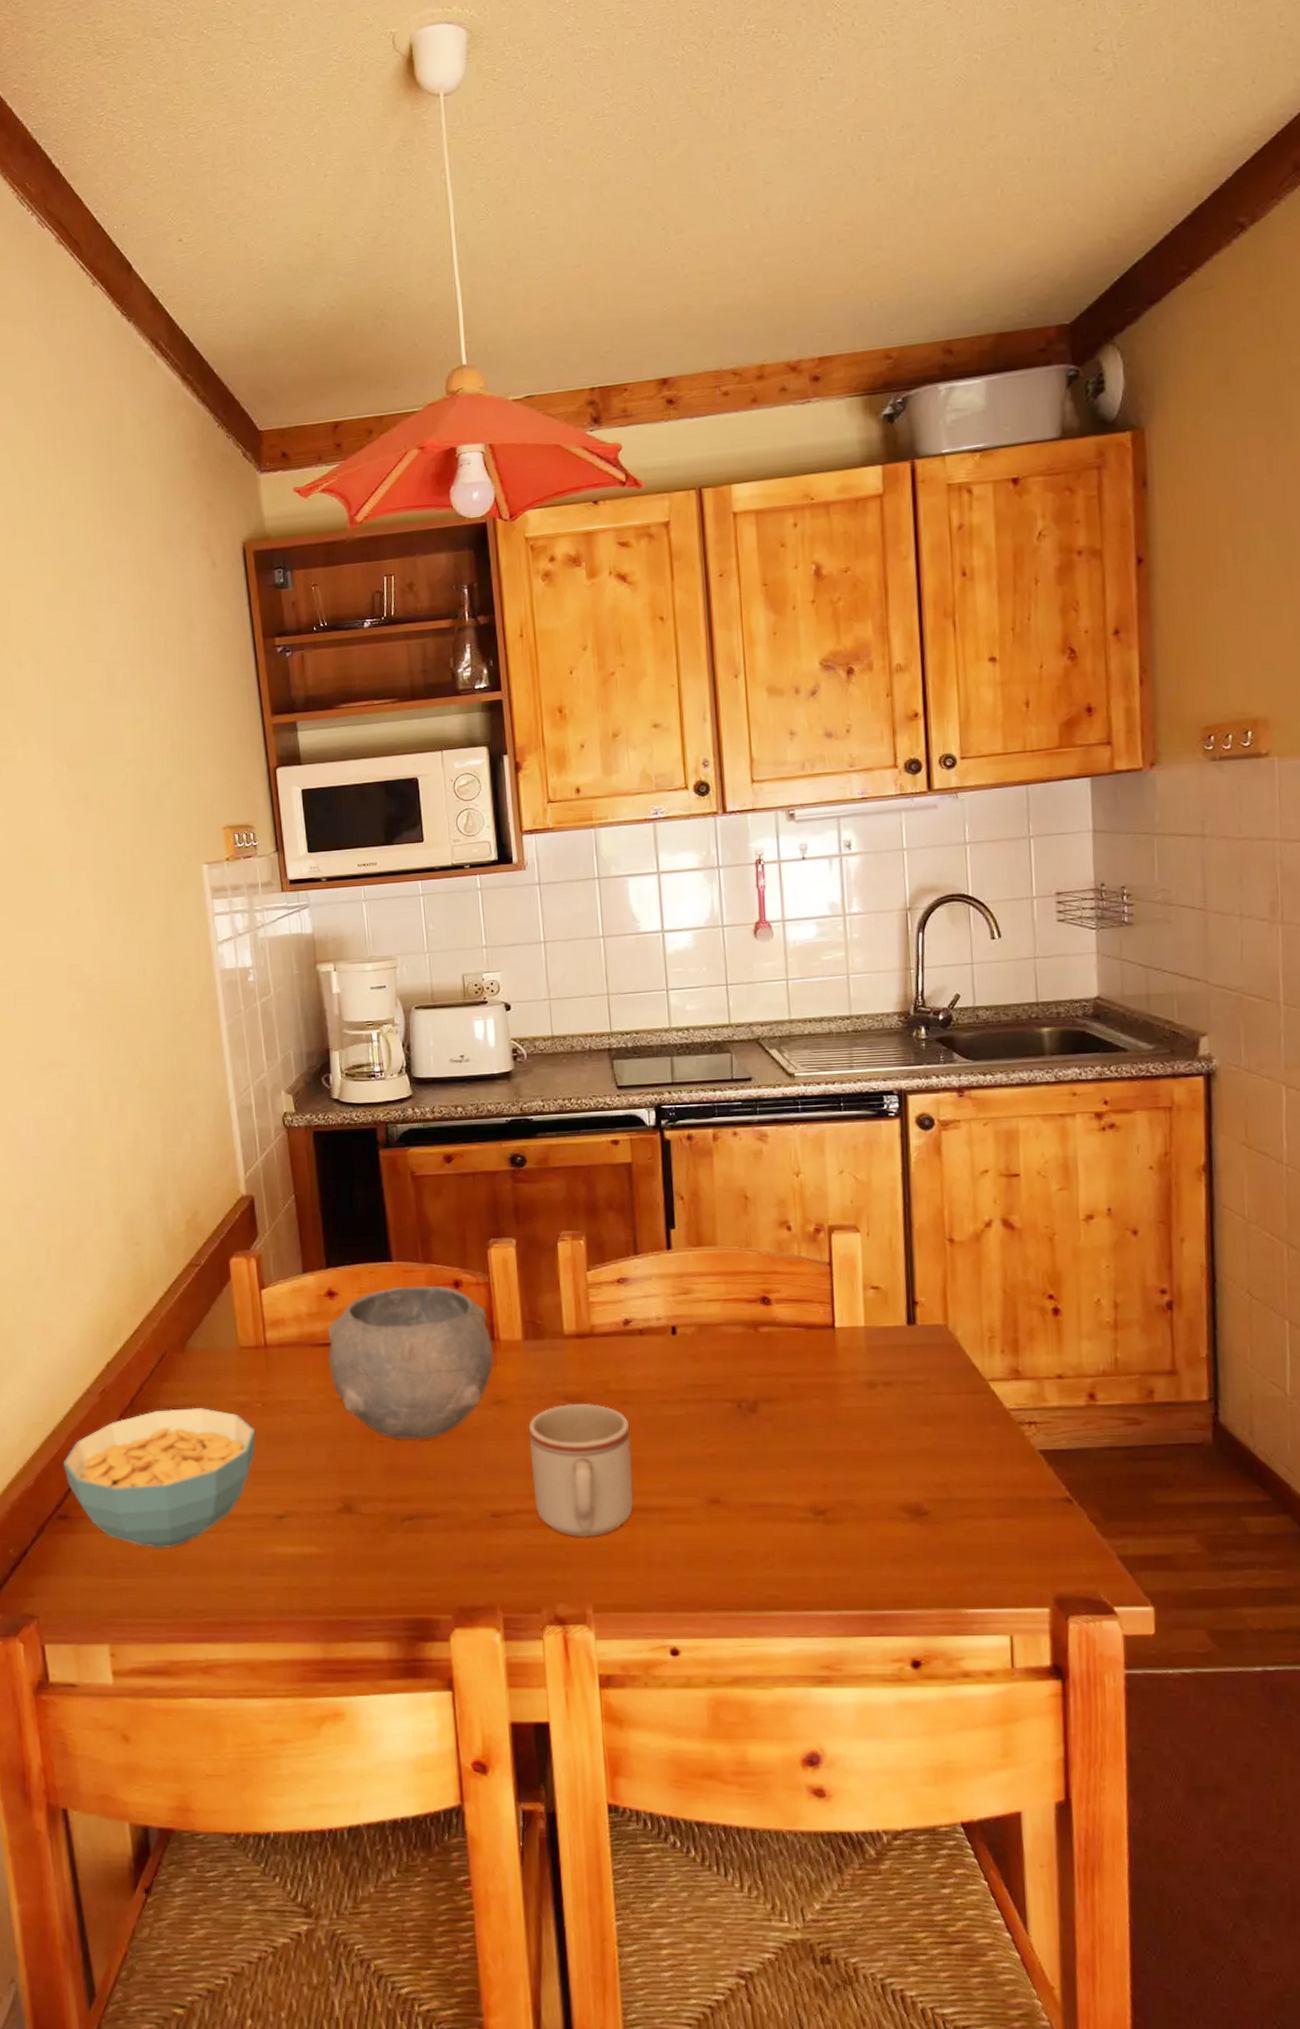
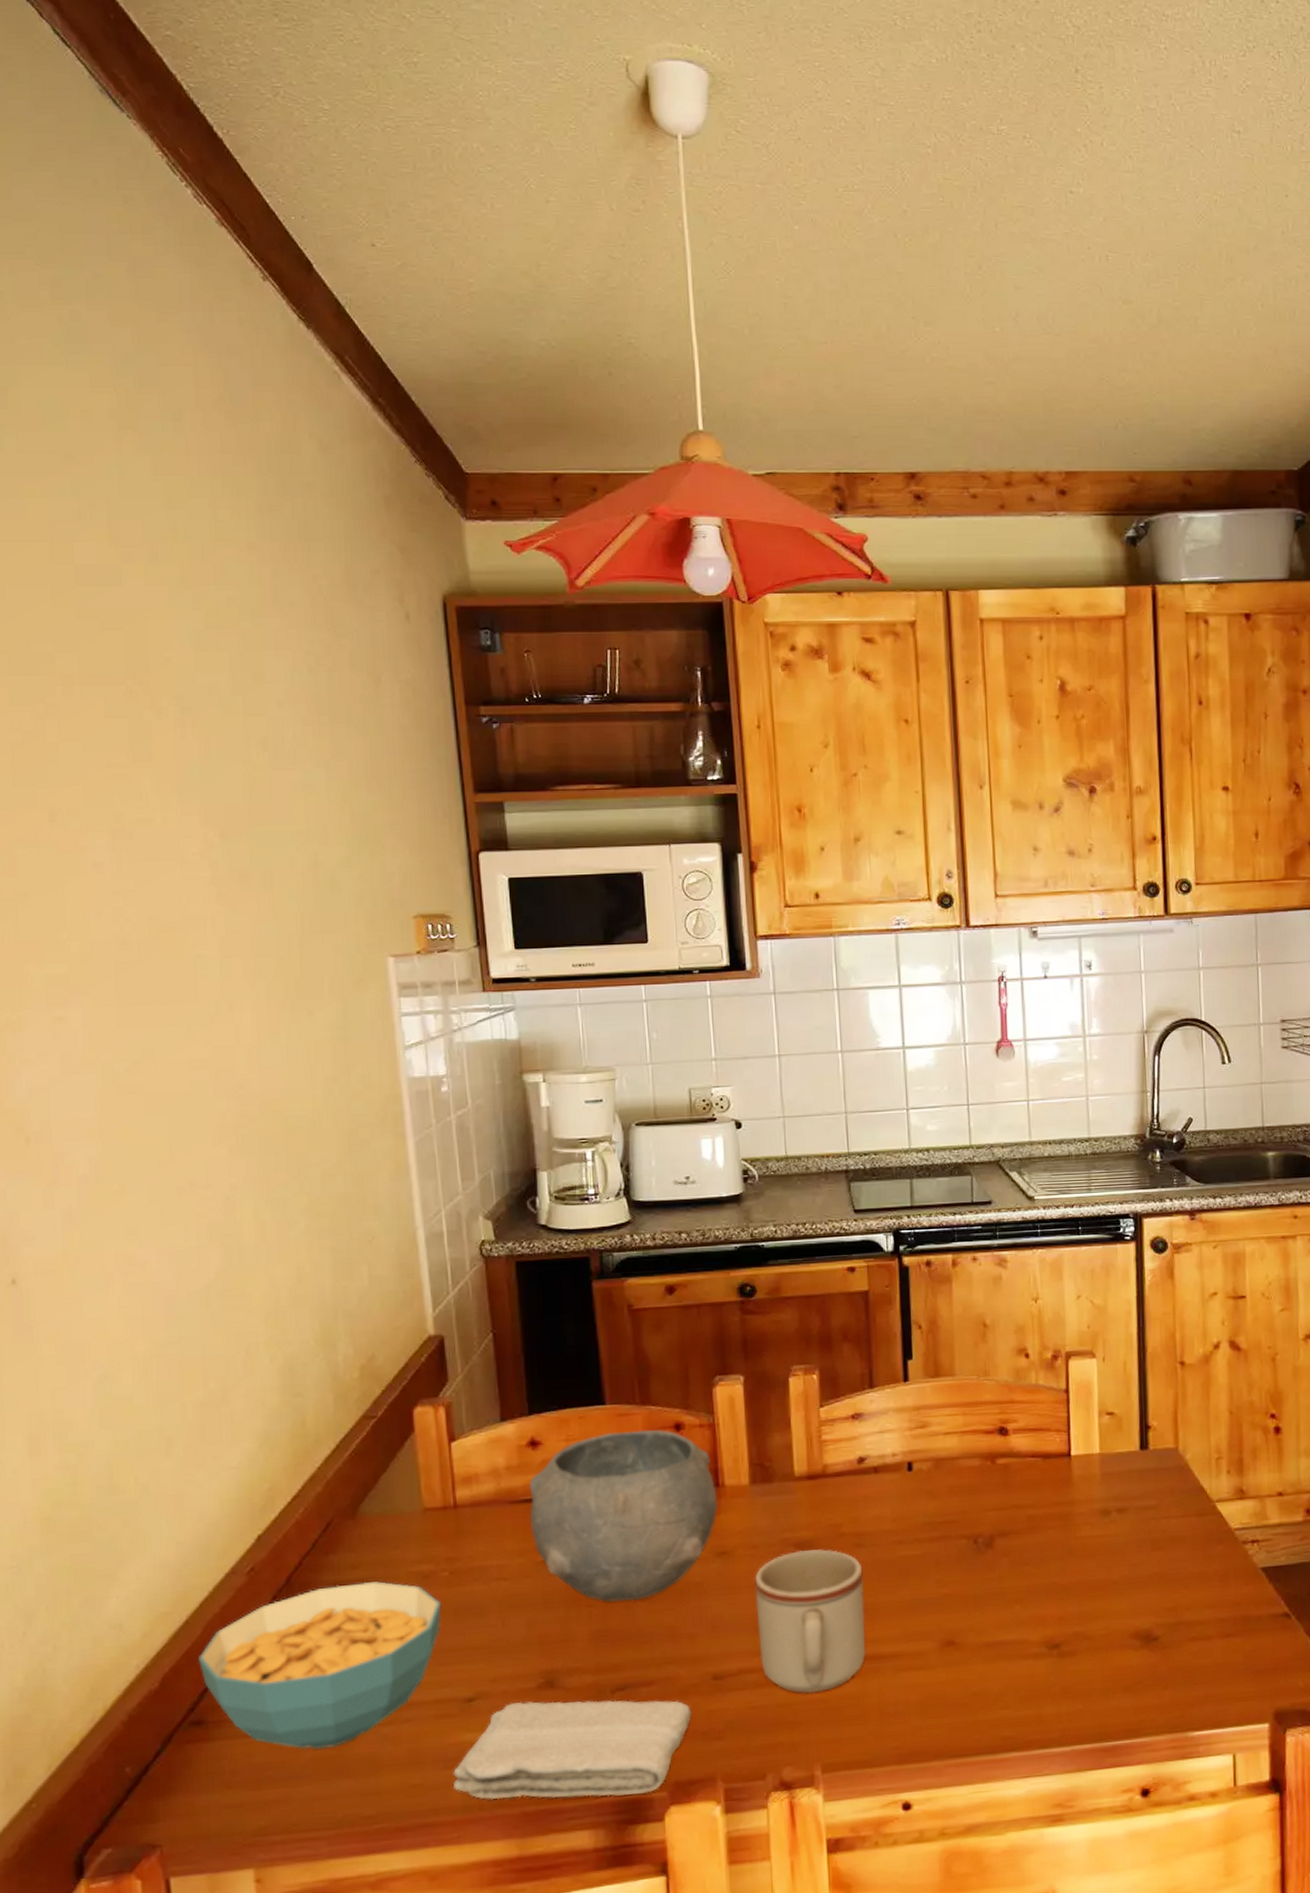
washcloth: none [267,1522,473,1614] -> present [452,1700,692,1800]

